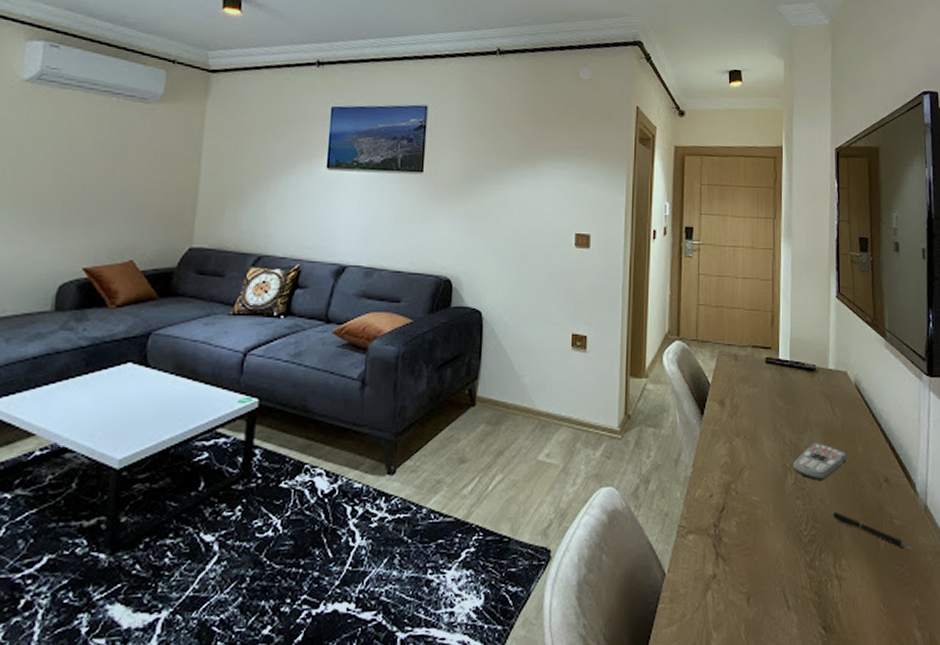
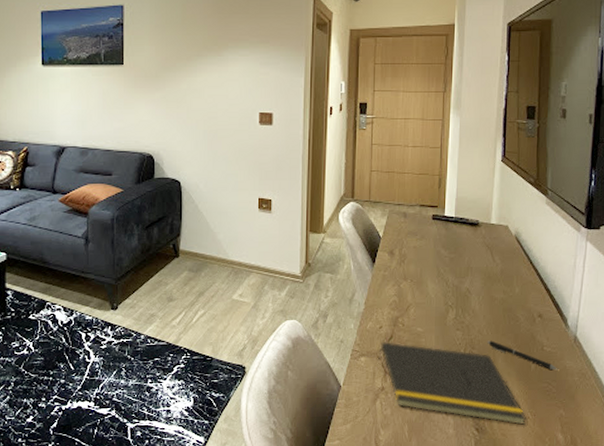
notepad: none [709,513,879,620] -> present [378,341,526,425]
remote control: present [793,442,848,480] -> none [455,285,505,315]

